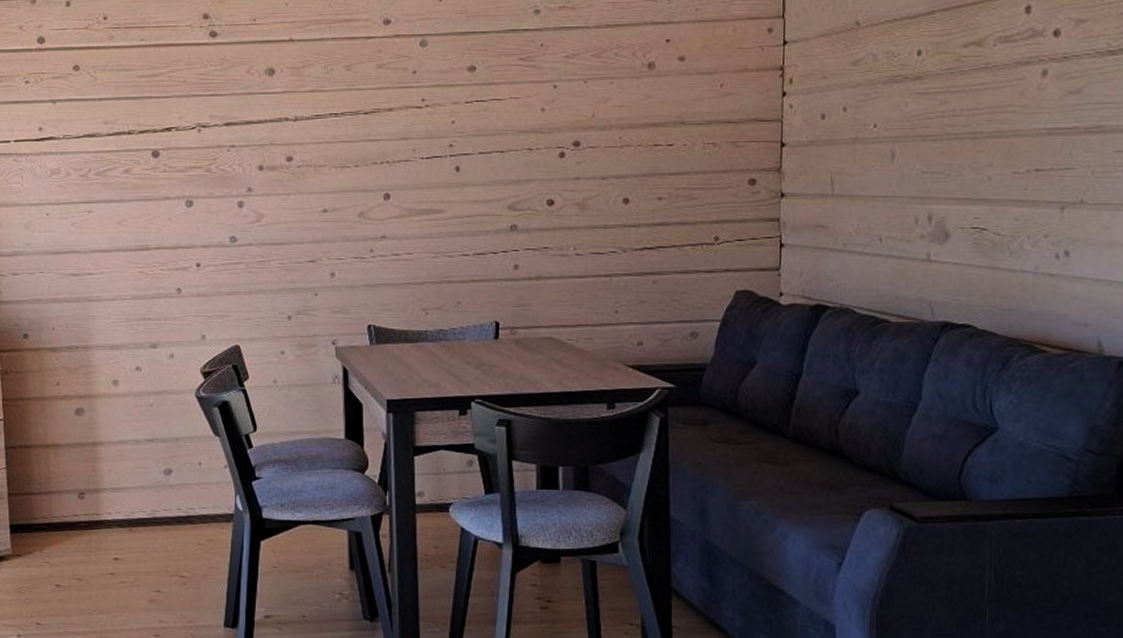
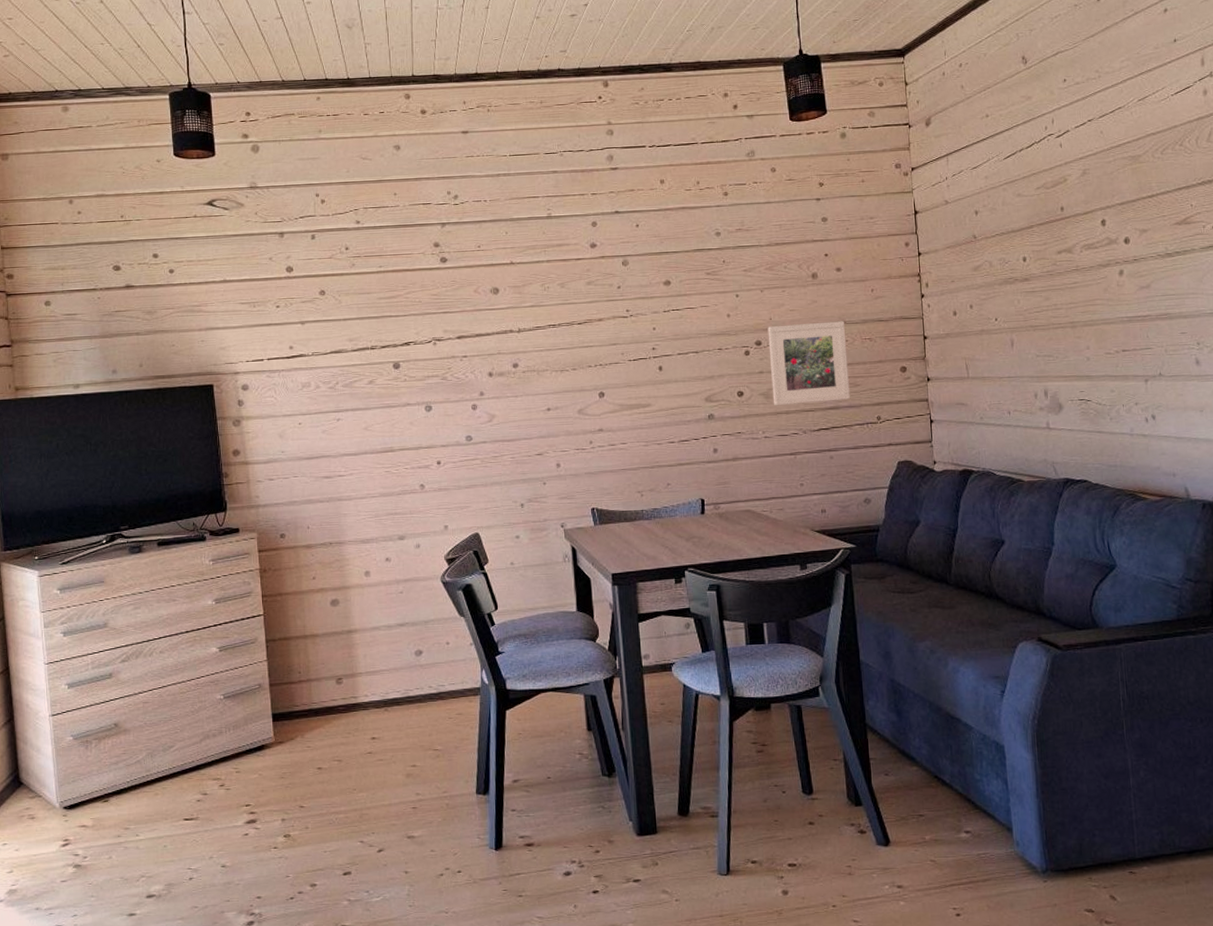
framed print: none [588,121,685,219] -> present [767,321,850,406]

